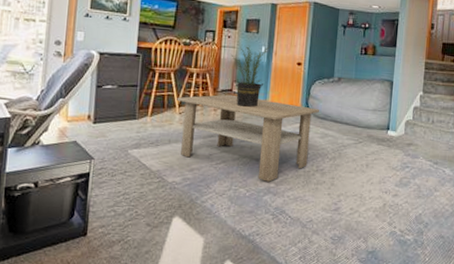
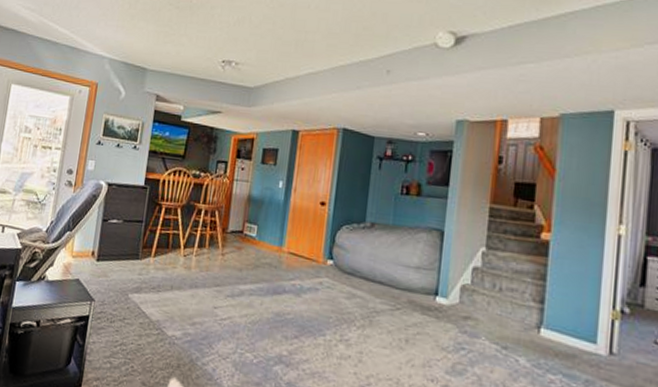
coffee table: present [176,94,320,182] -> none [182,236,347,349]
potted plant: present [231,40,272,108] -> none [243,173,292,254]

